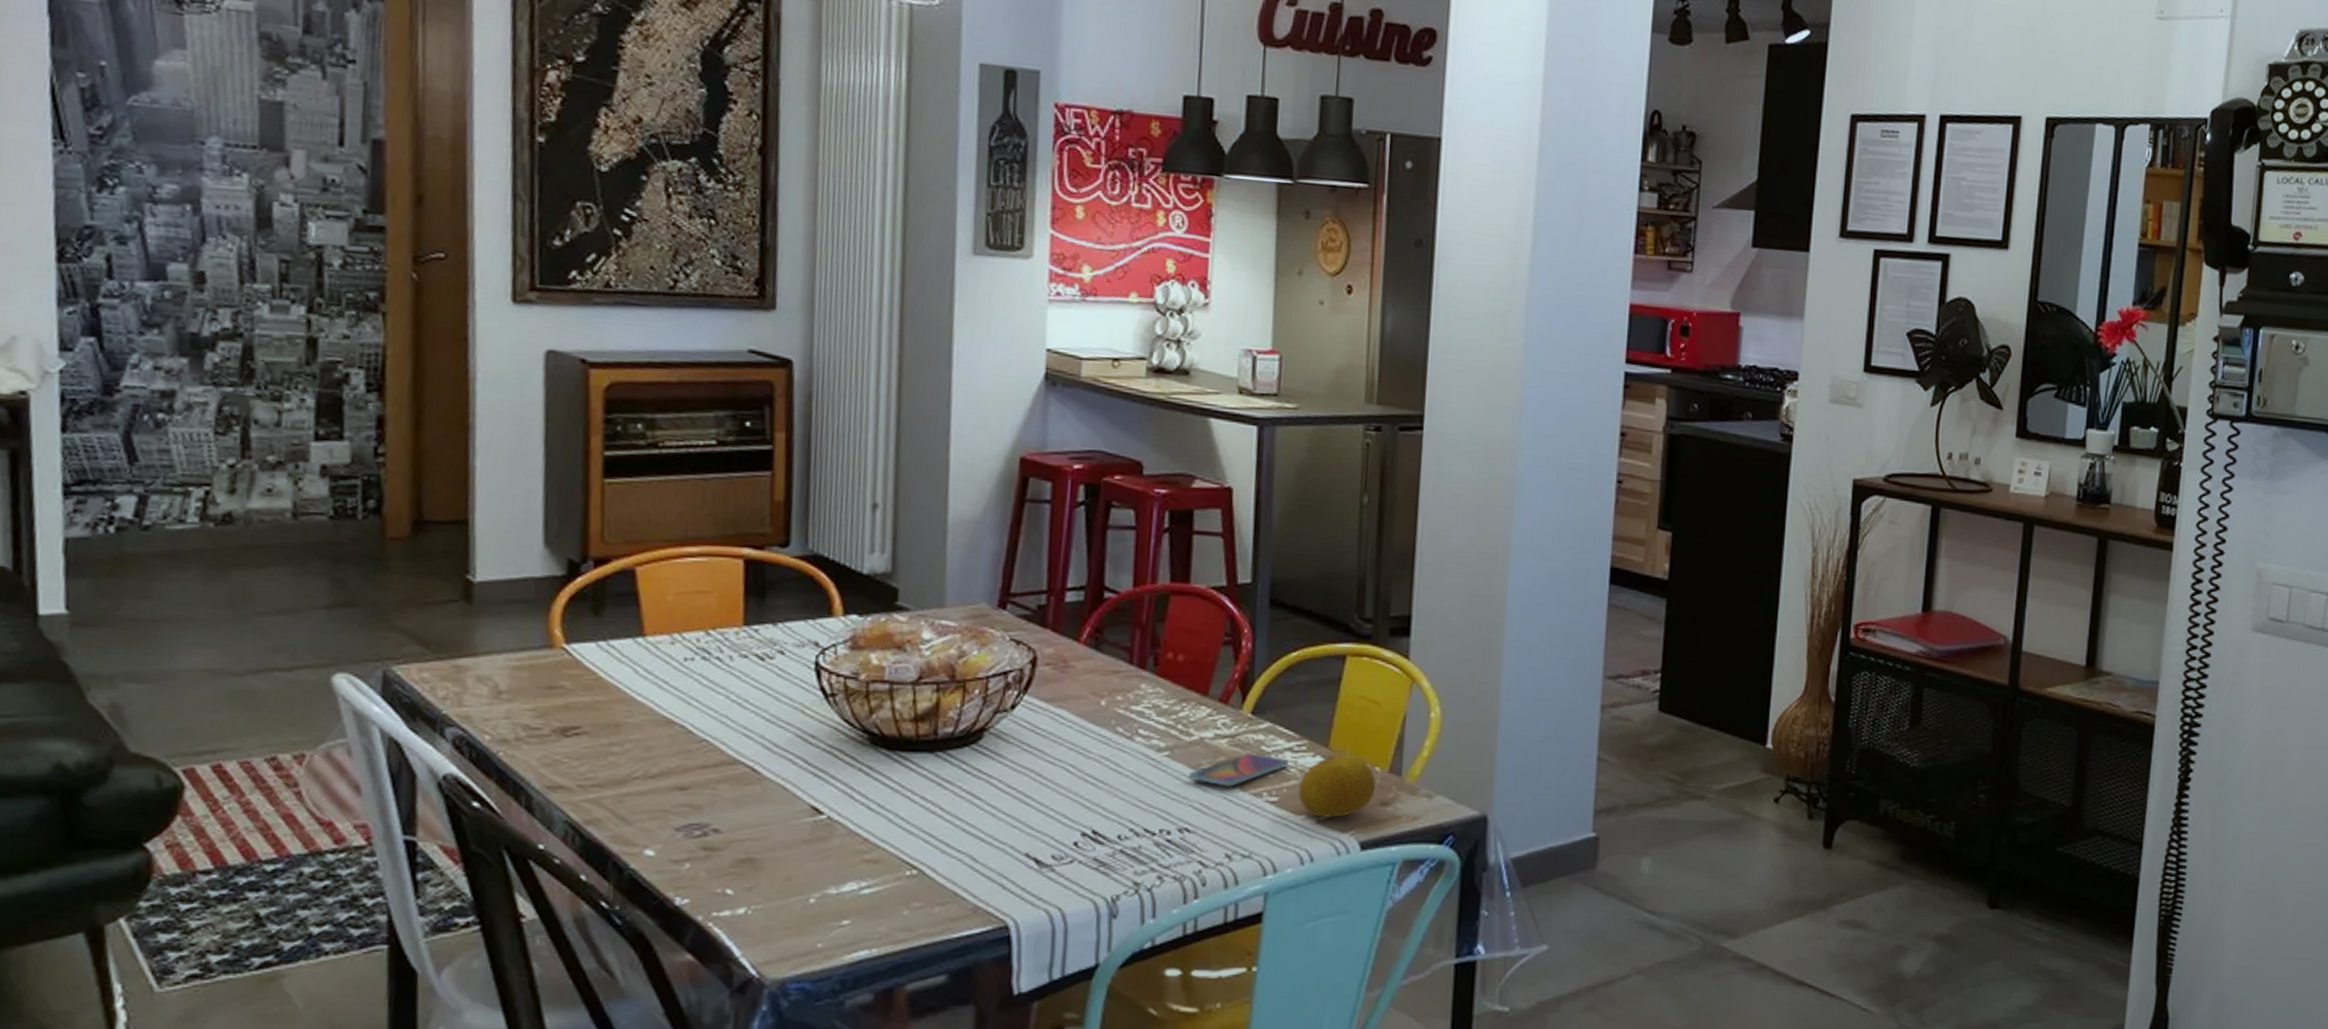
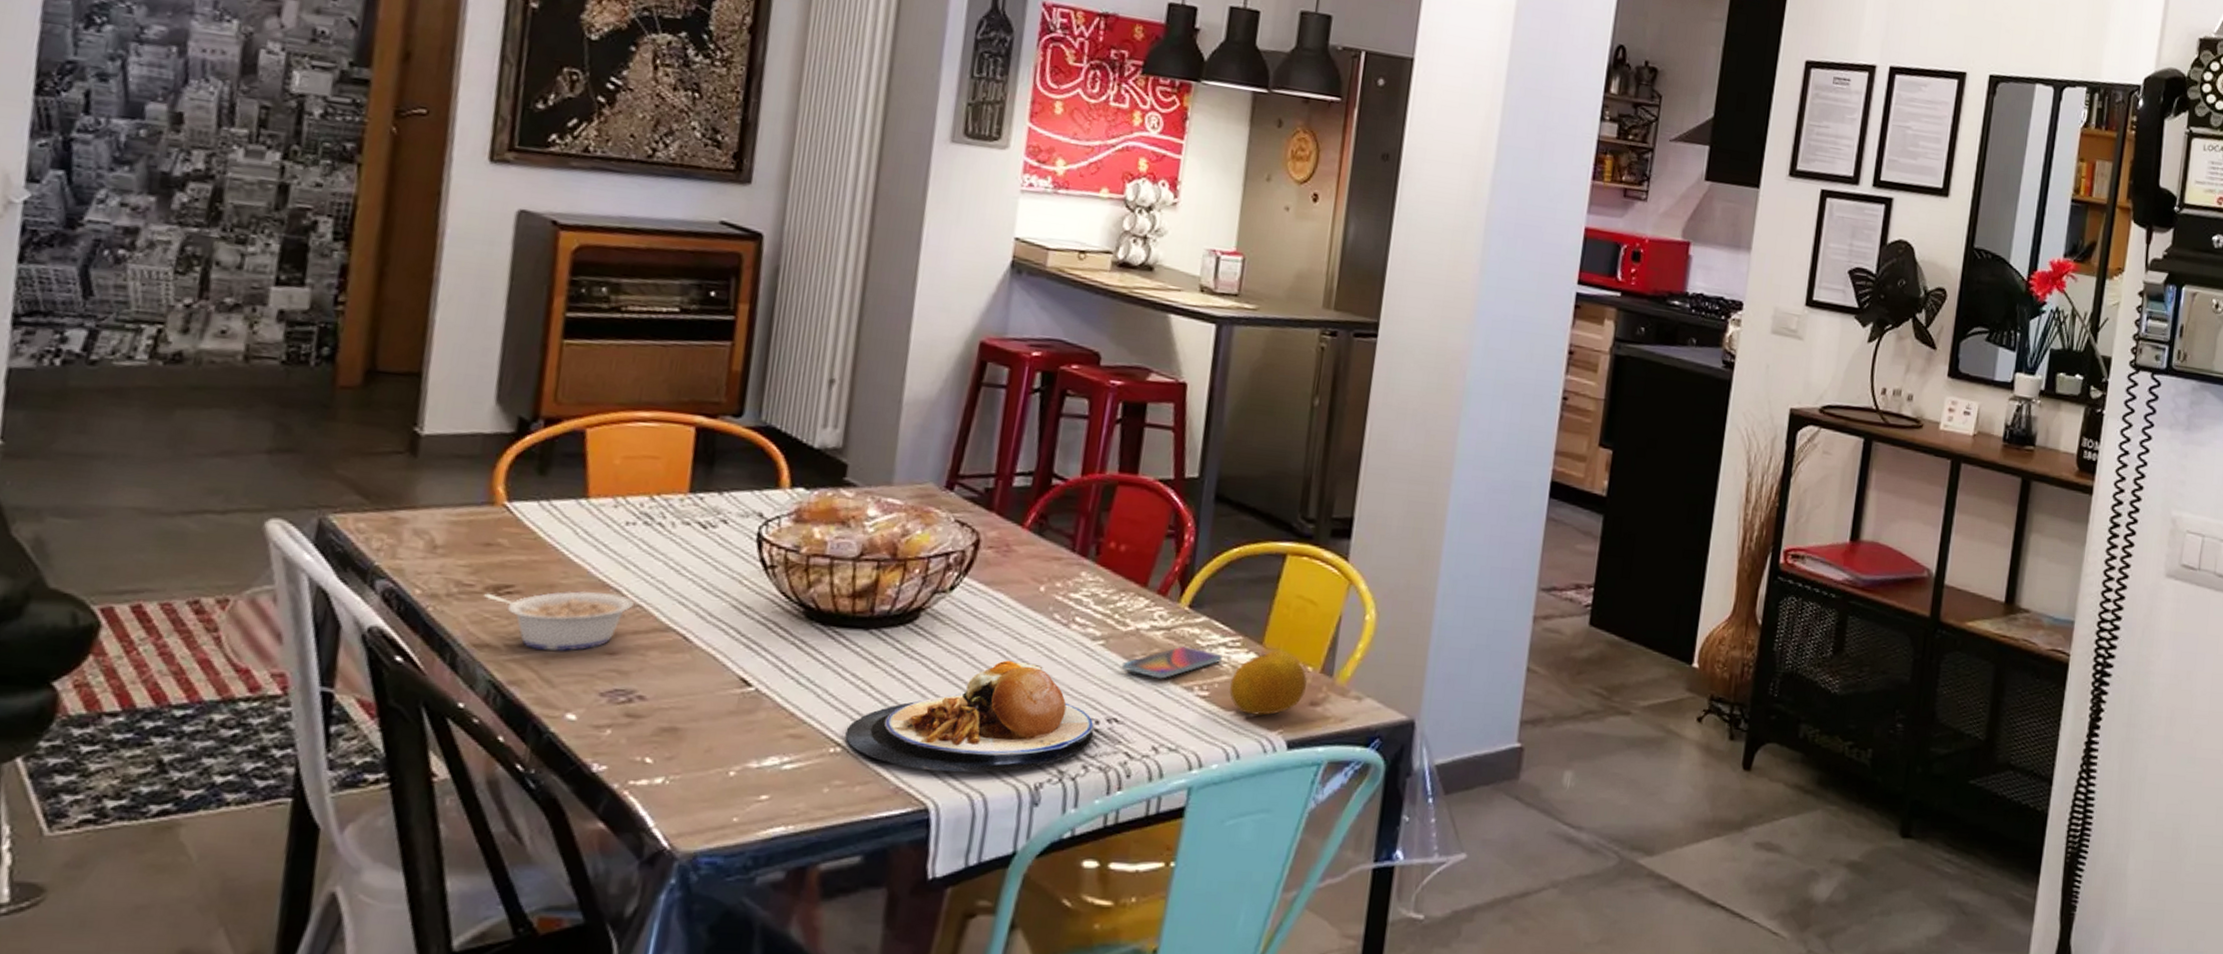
legume: none [552,728,700,790] -> present [484,590,634,652]
plate: none [920,776,1166,888] -> present [845,660,1094,773]

